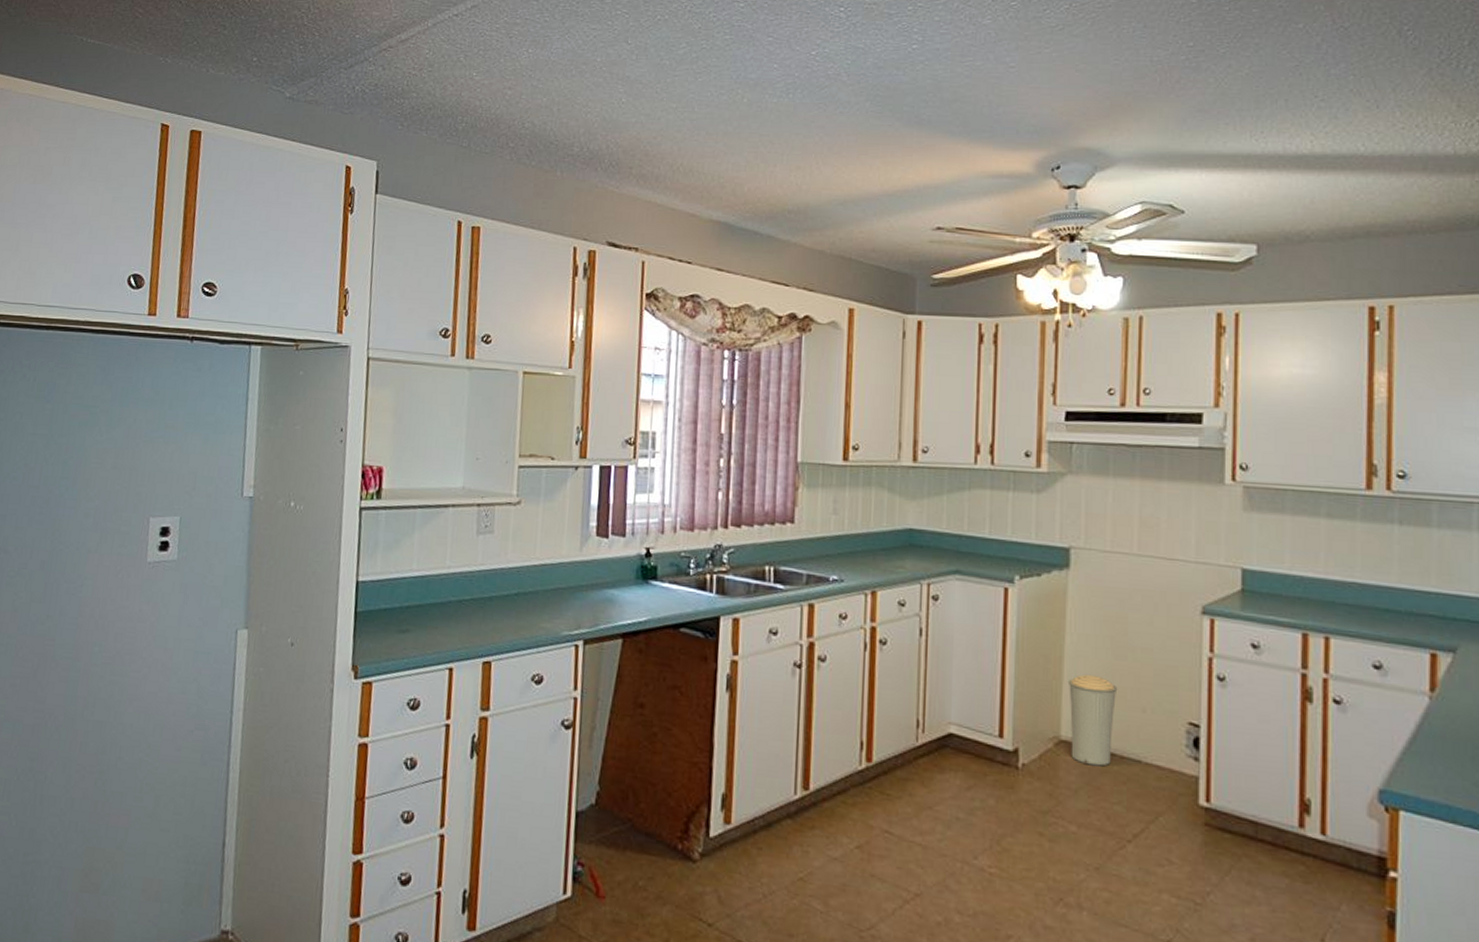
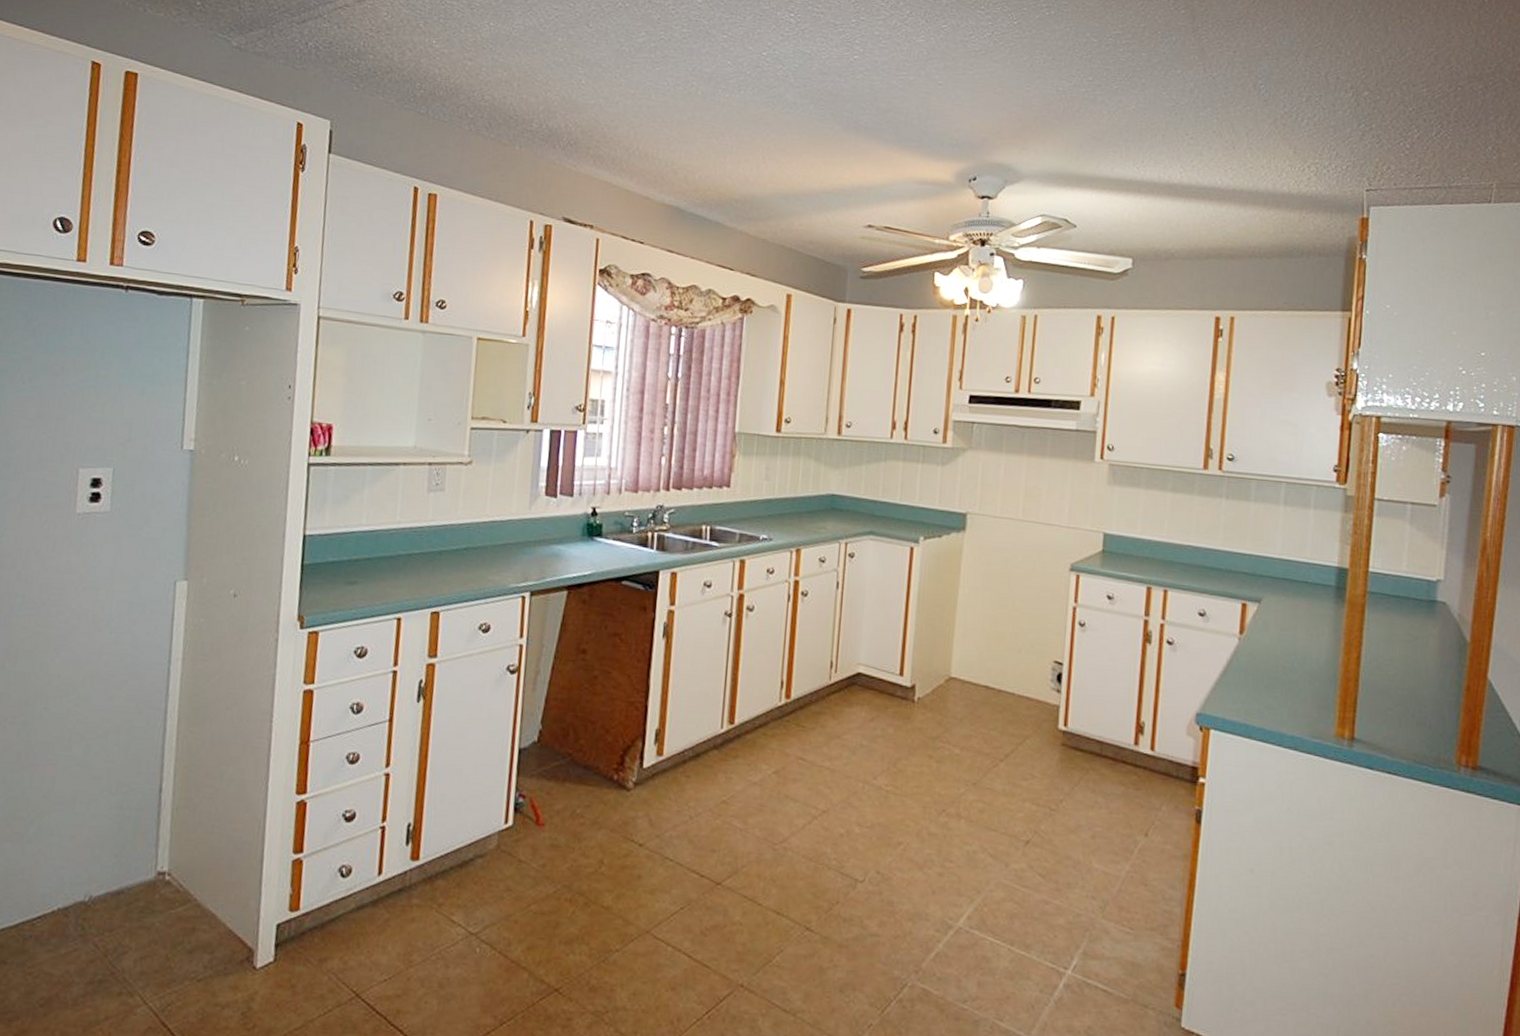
trash can: present [1069,674,1118,767] -> none [958,621,1000,699]

